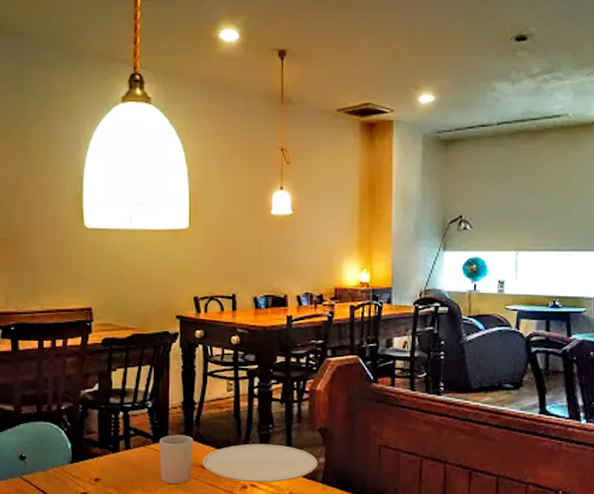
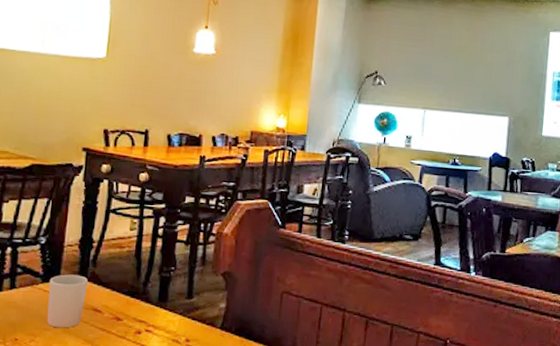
plate: present [202,443,318,483] -> none [95,286,219,328]

